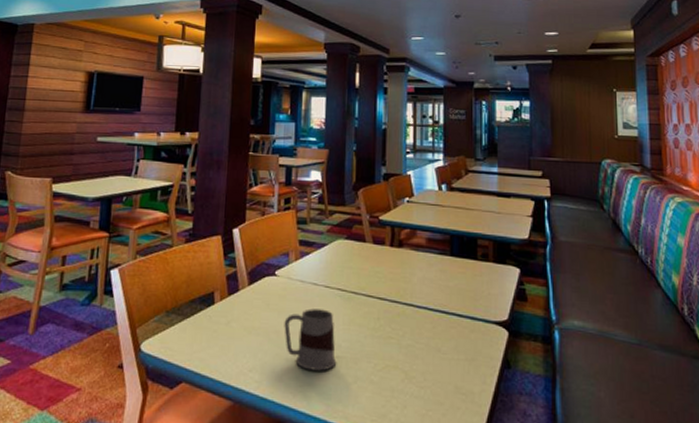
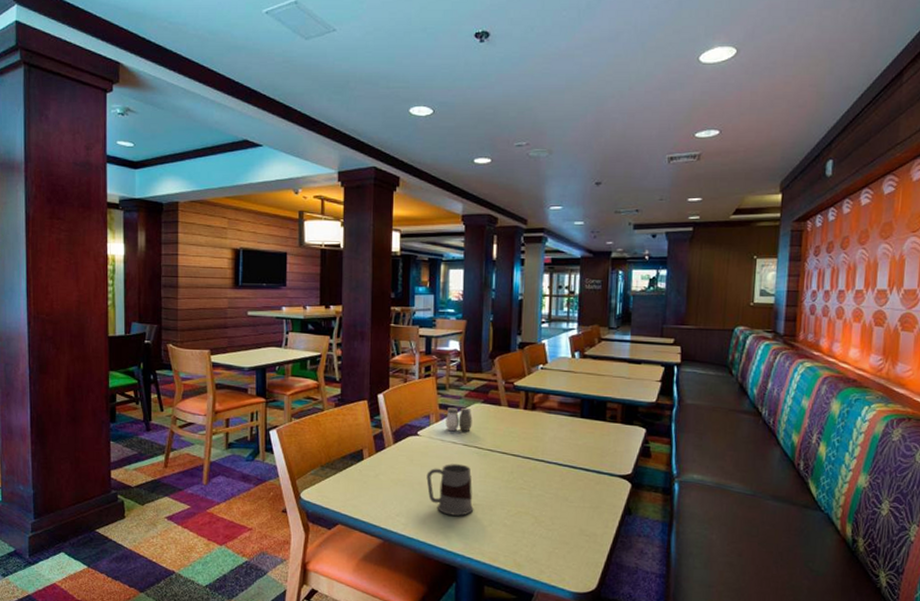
salt and pepper shaker: none [306,244,335,271] -> present [446,407,473,431]

